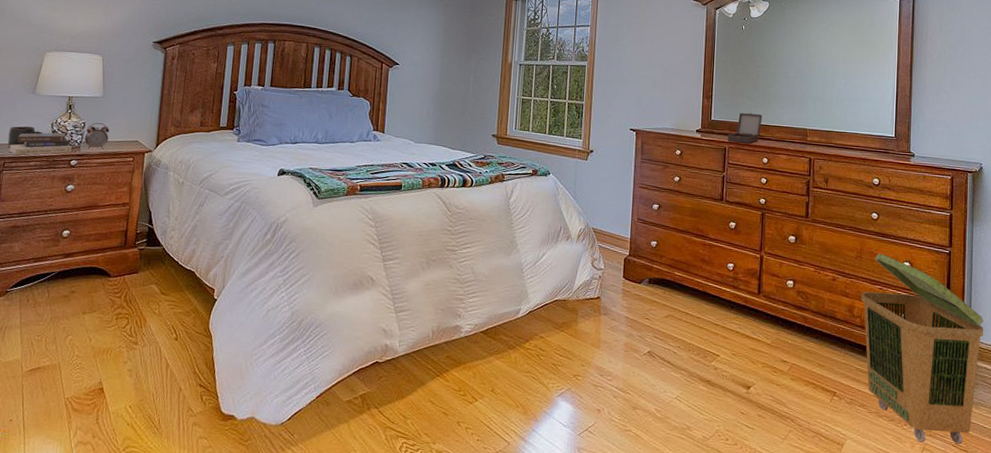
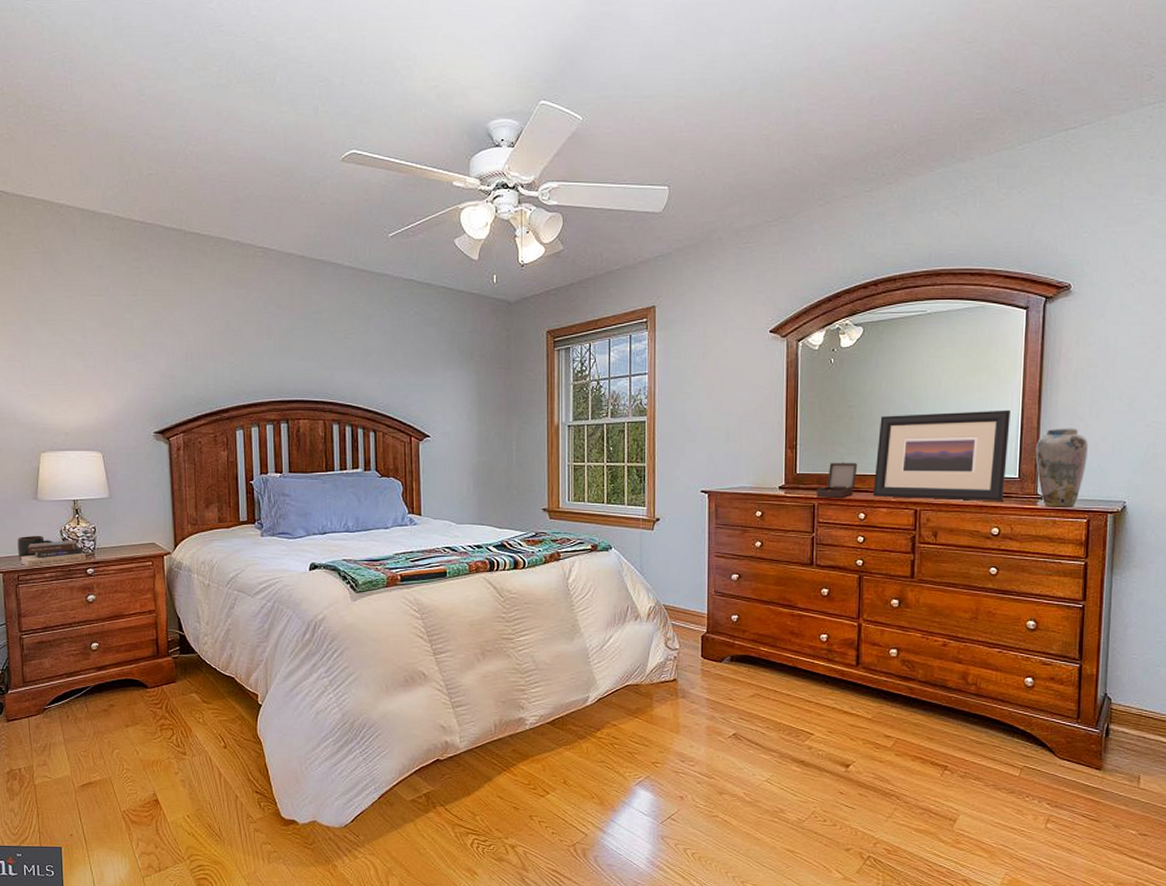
alarm clock: present [84,123,110,150] -> none [97,527,123,556]
picture frame: none [774,76,888,157] -> present [872,410,1011,502]
laundry basket: present [861,254,984,445] -> none [977,613,1123,815]
vase: none [908,97,951,166] -> present [1035,428,1088,509]

